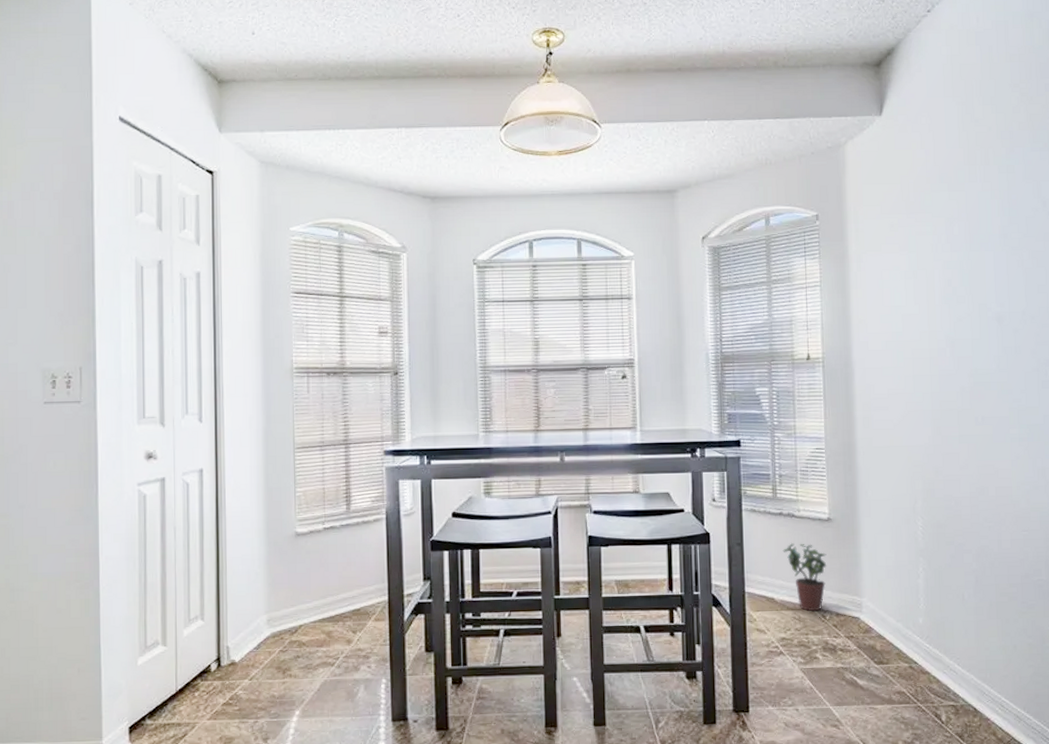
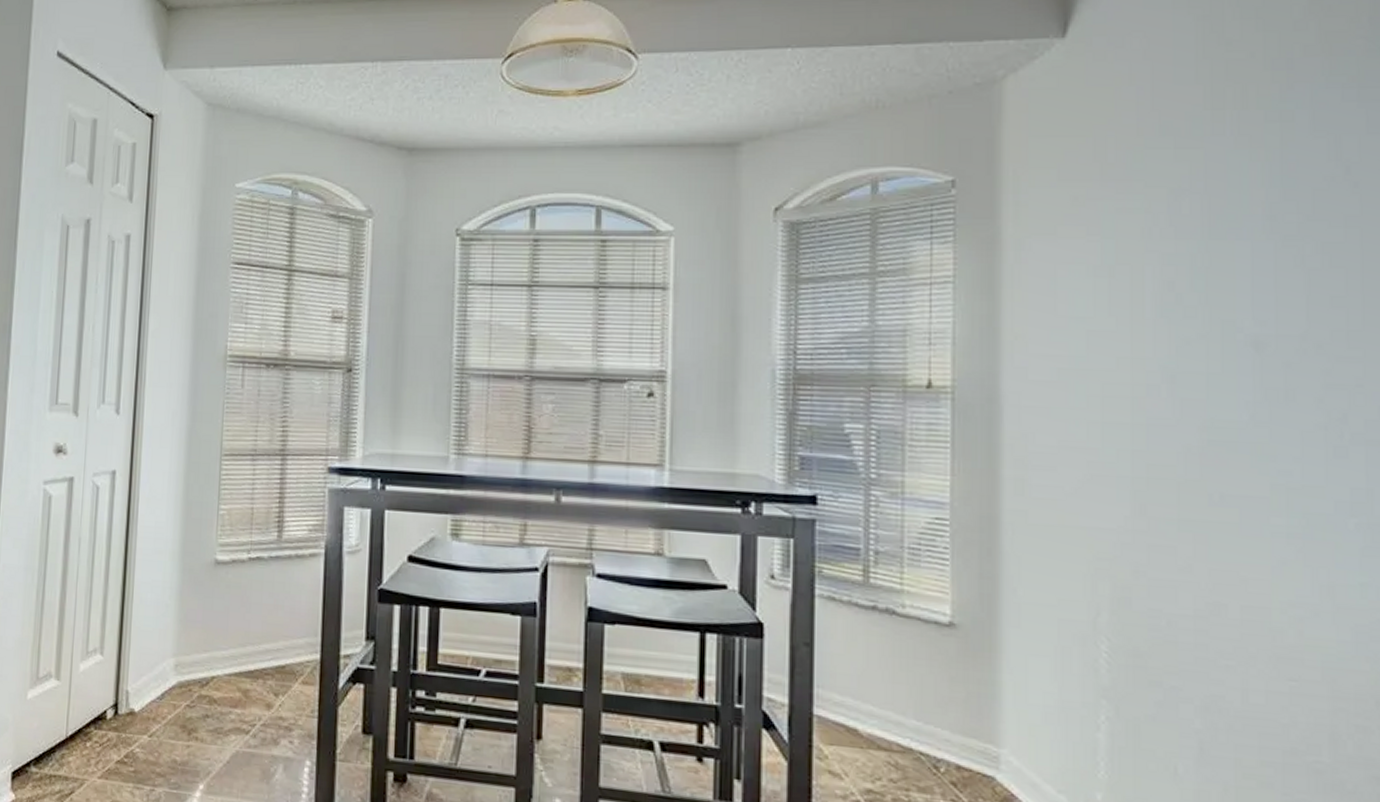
potted plant: present [783,542,827,612] -> none [875,651,945,759]

